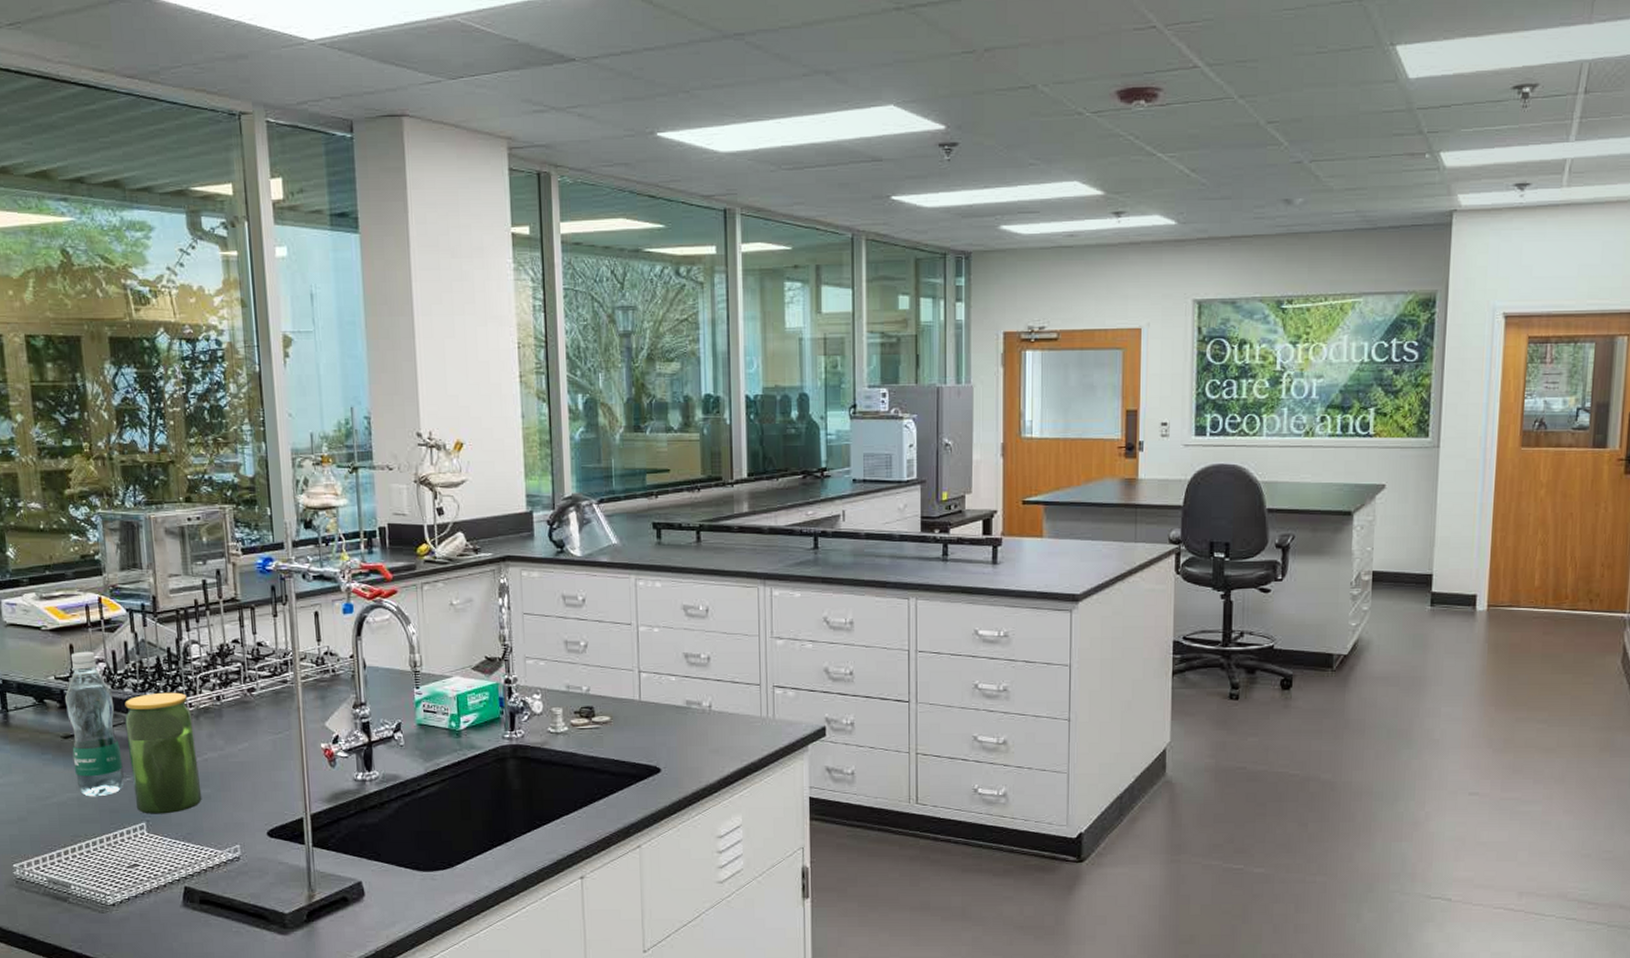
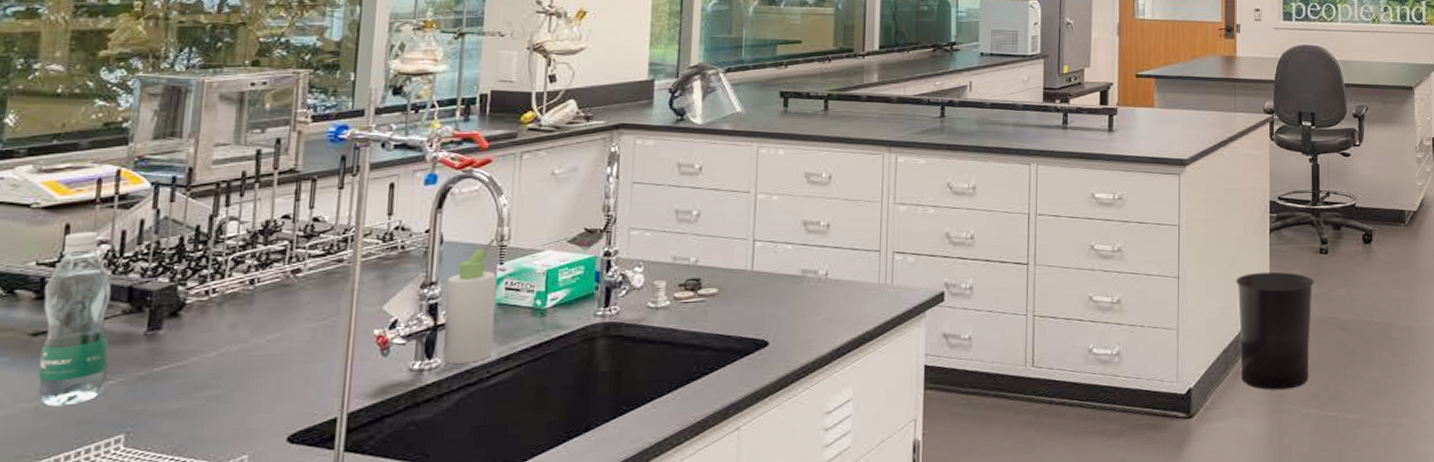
jar: present [124,692,202,814] -> none [115,276,214,424]
bottle: none [373,665,420,776] -> present [443,239,497,364]
waste bin: none [1132,717,1221,839] -> present [1236,271,1314,390]

